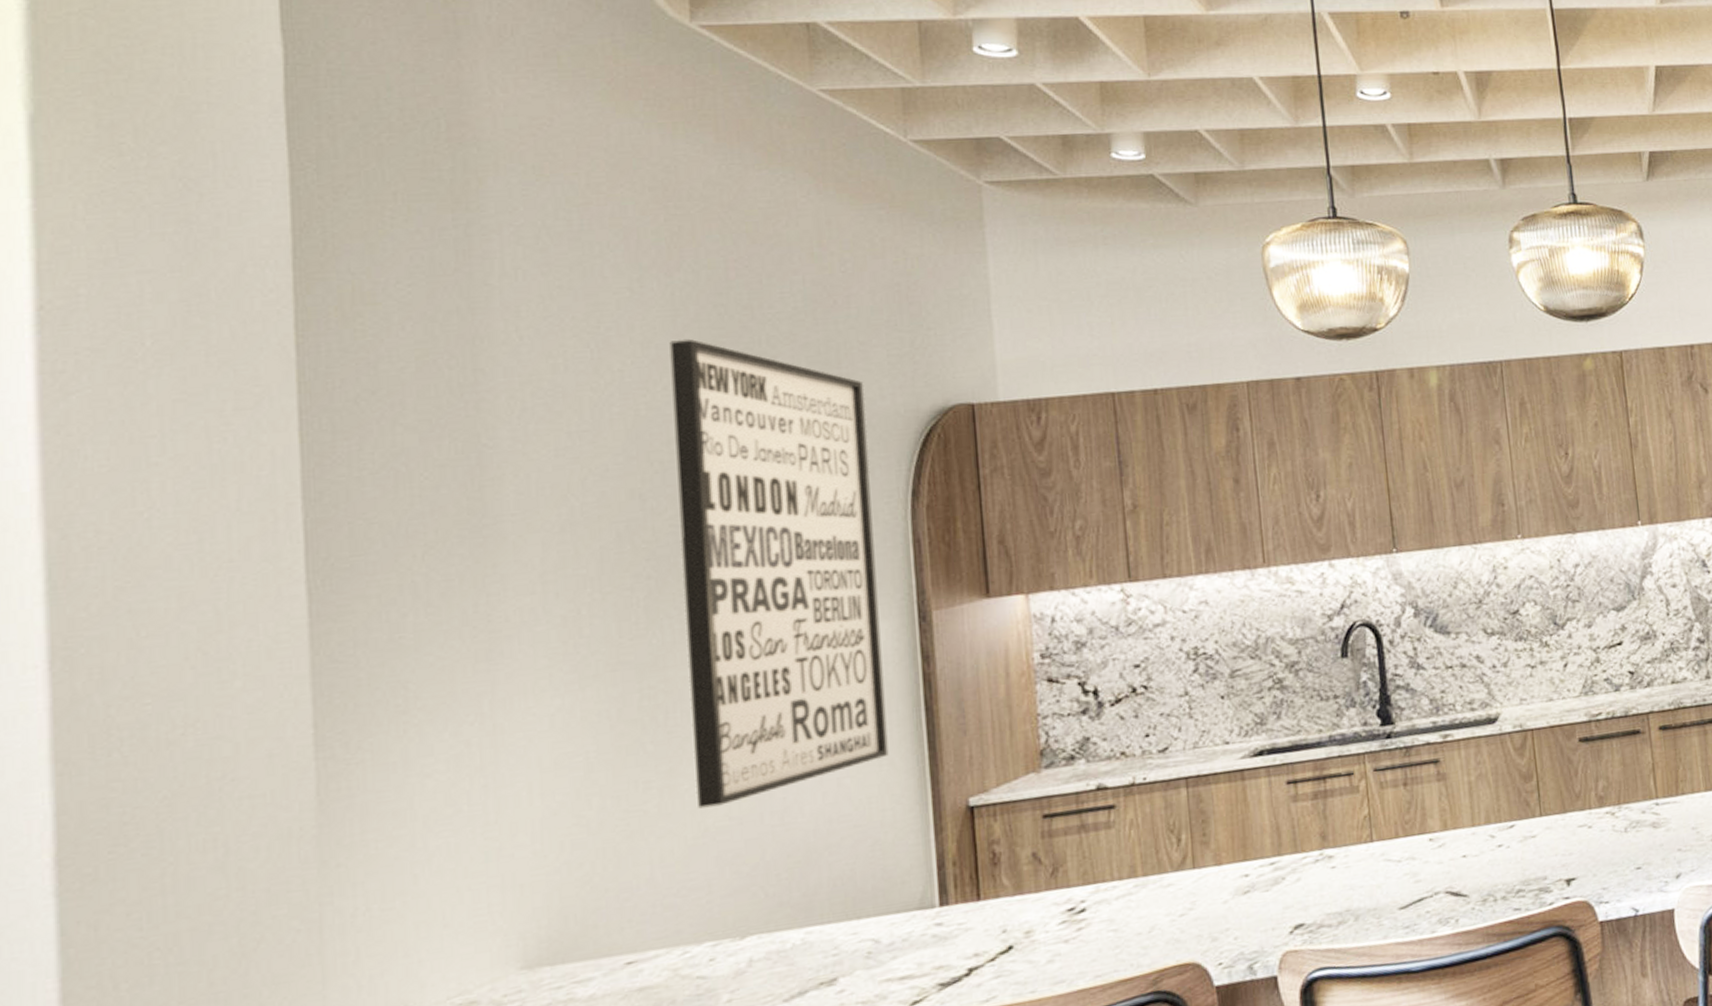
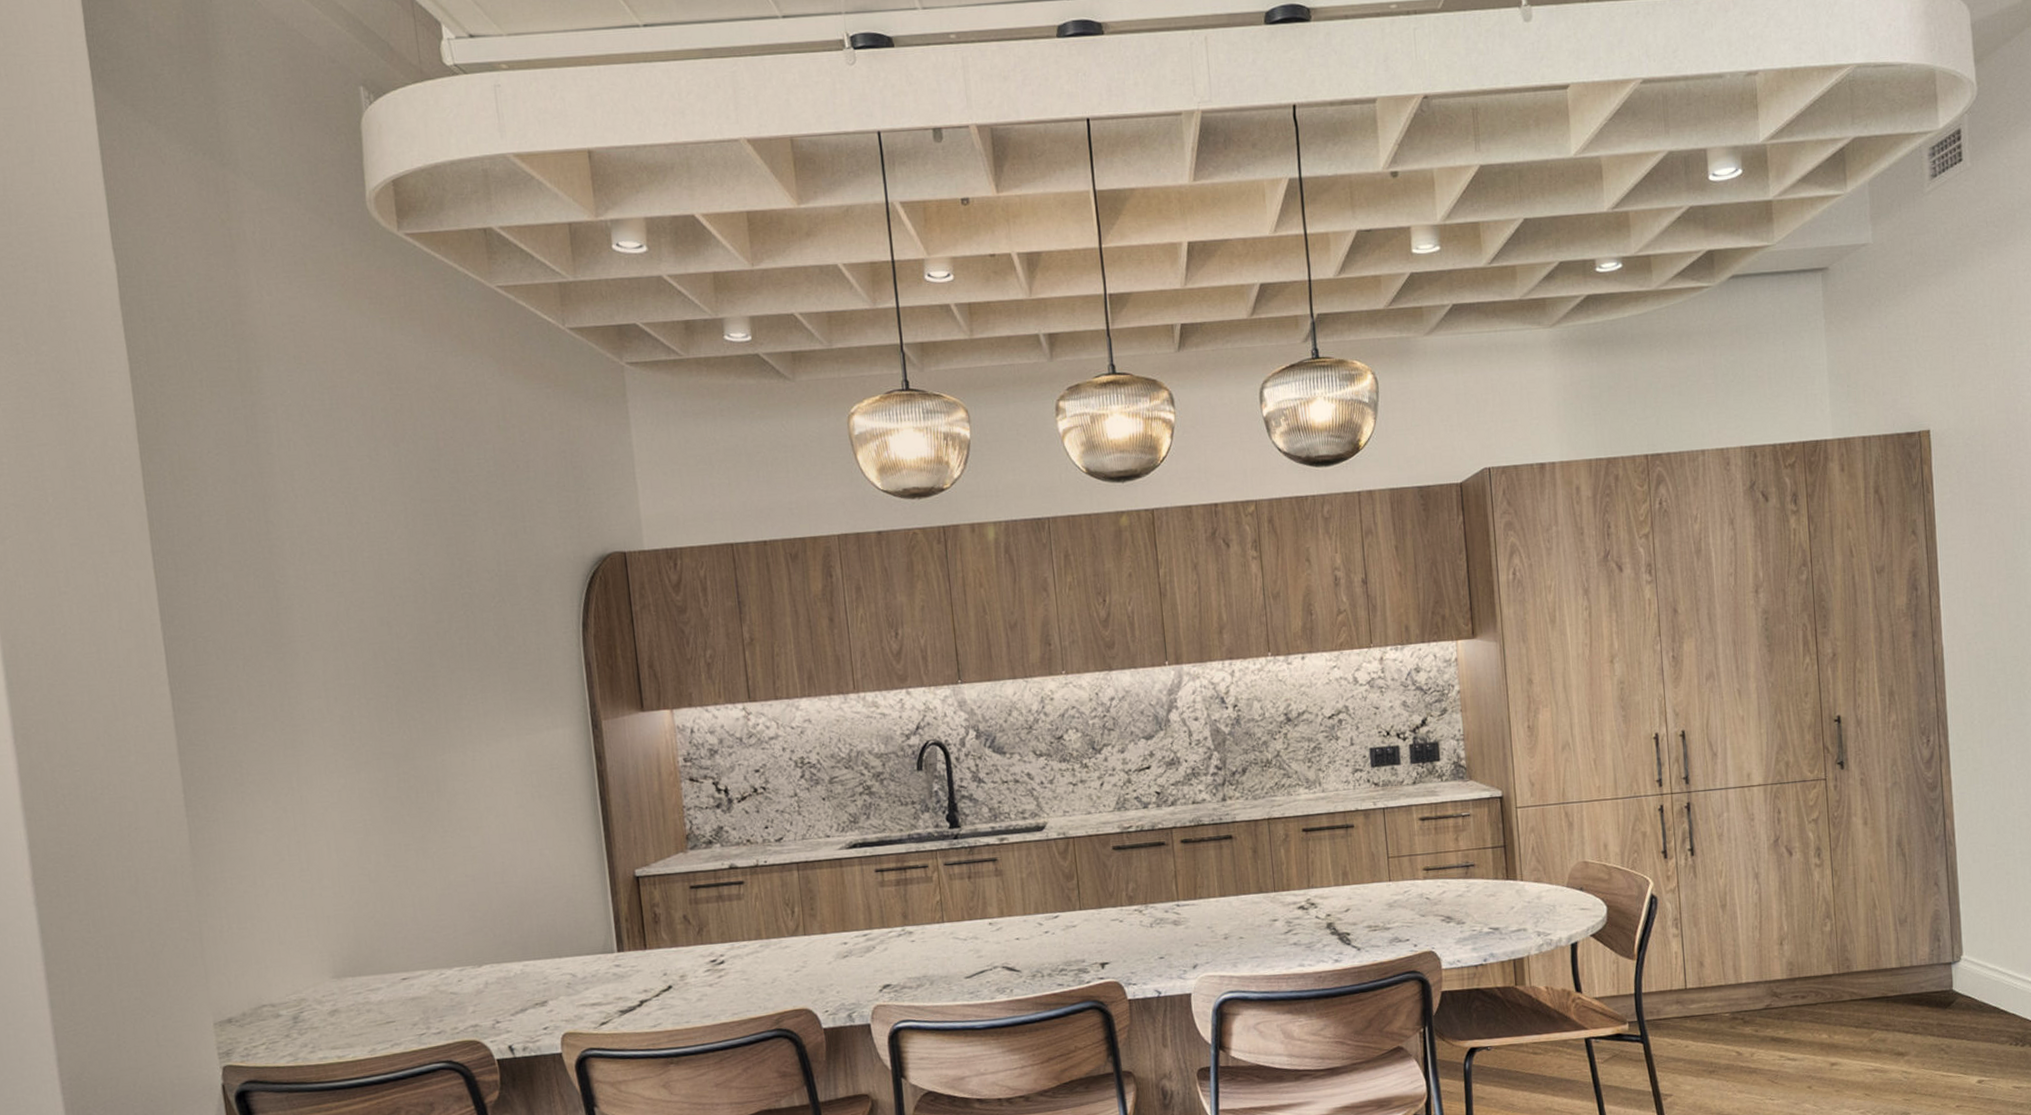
wall art: present [669,339,889,809] -> none [400,498,575,867]

